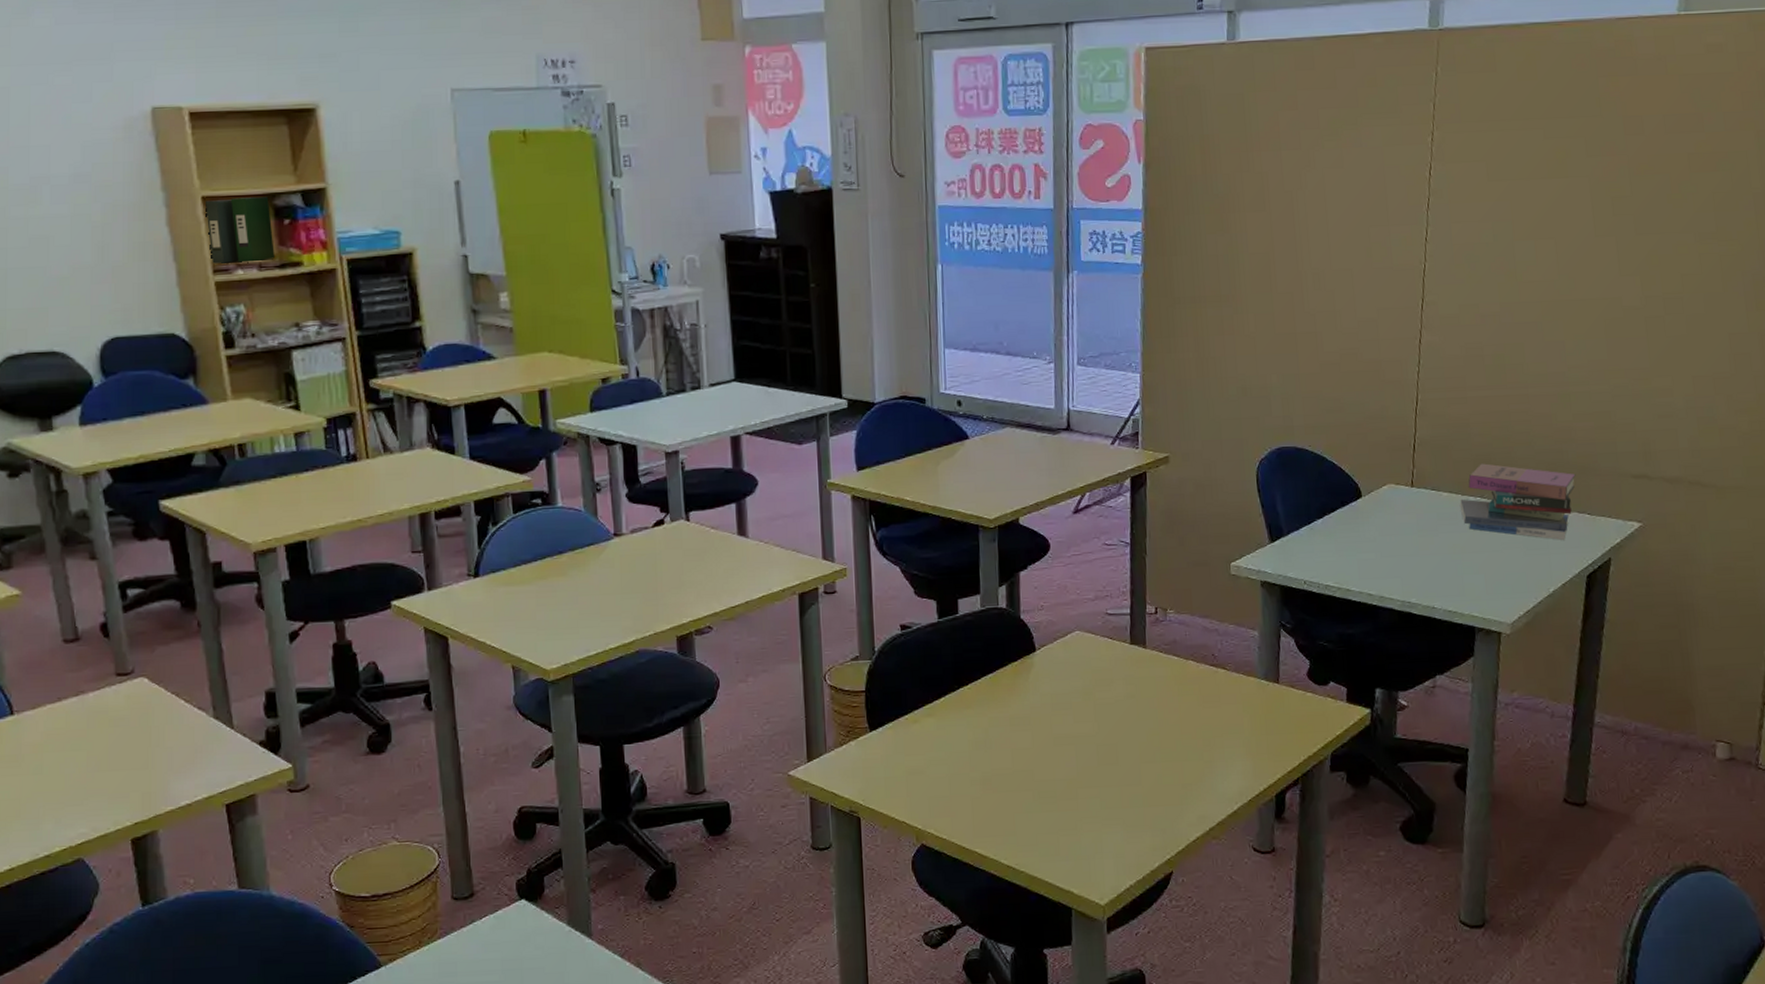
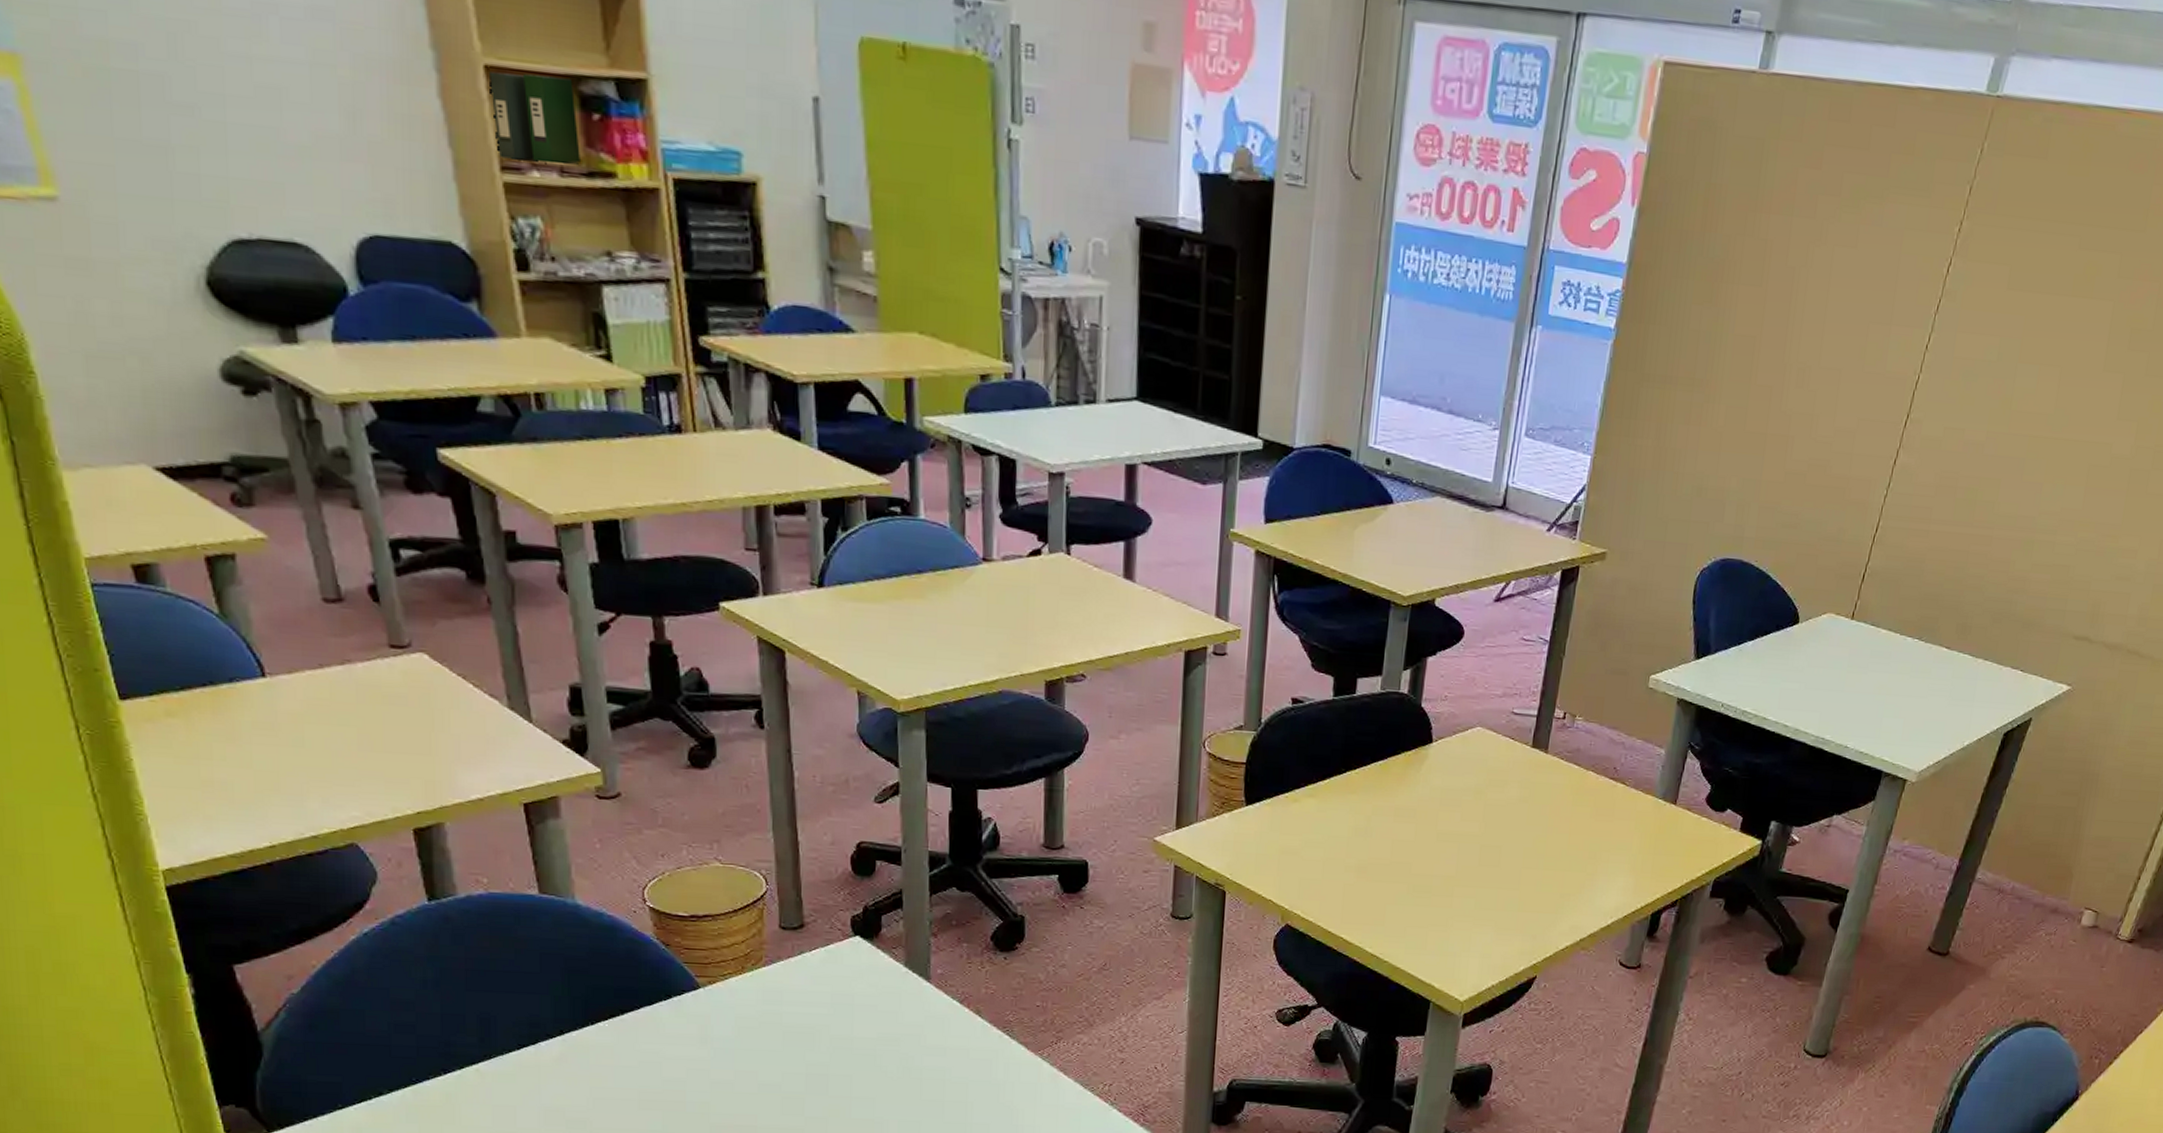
books: present [1459,463,1576,541] -> none [1895,604,2019,695]

